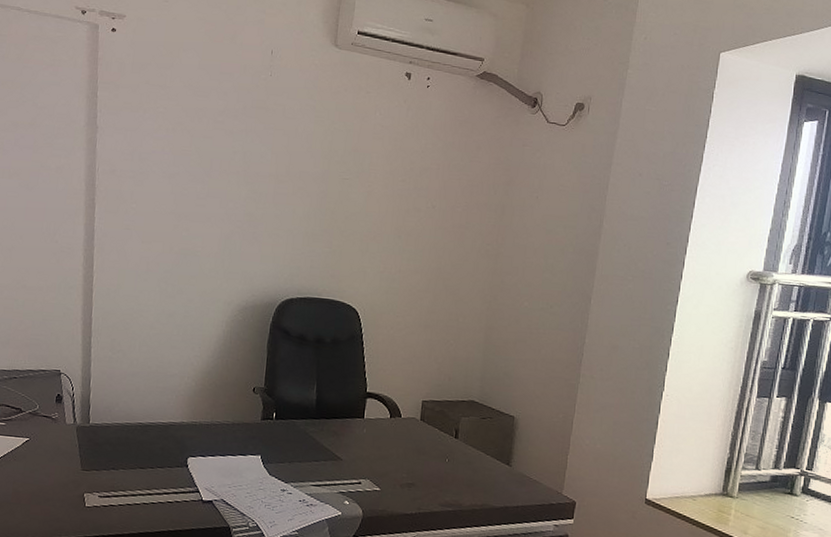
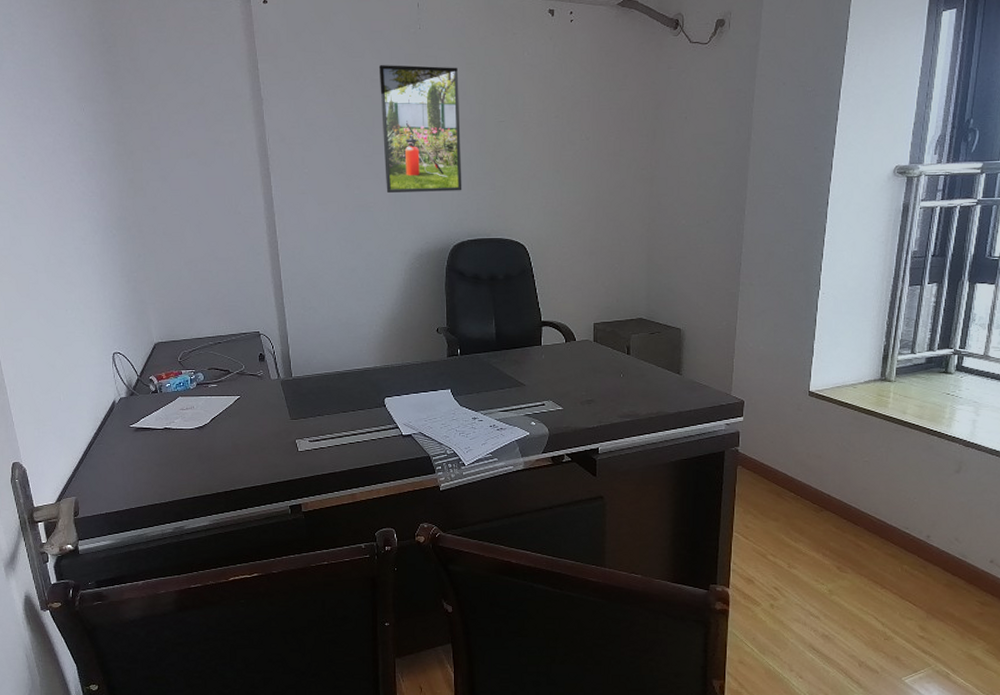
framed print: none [216,107,306,246] -> present [378,65,462,193]

